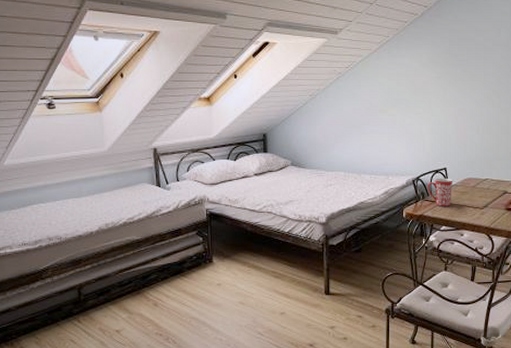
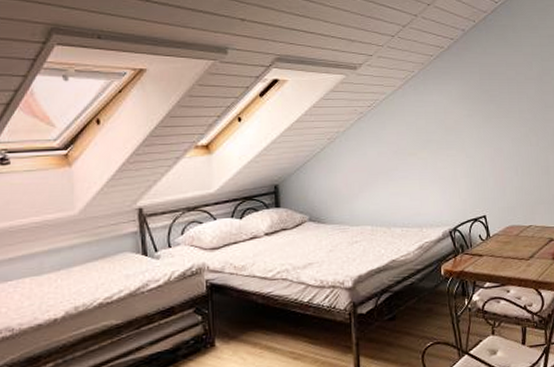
mug: present [427,178,453,207] -> none [466,226,495,260]

